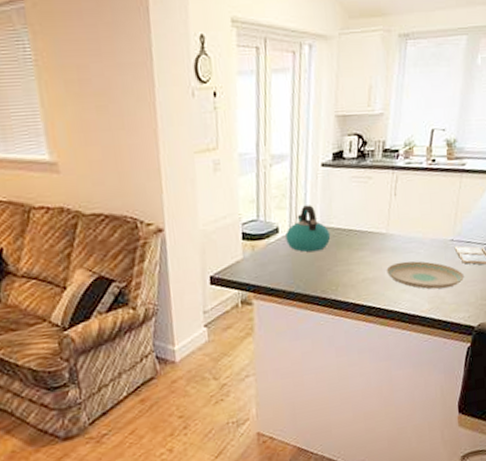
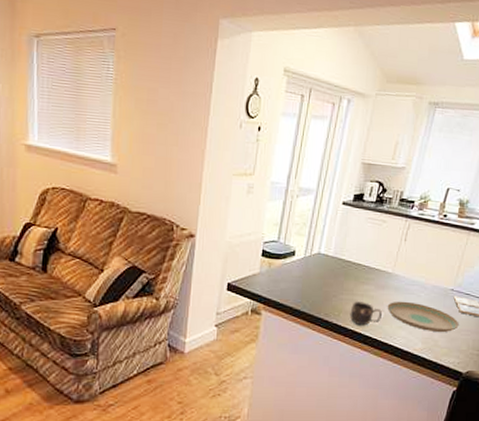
kettle: present [285,205,331,252] -> none [300,236,341,278]
mug: none [348,270,383,297] -> present [350,301,382,326]

